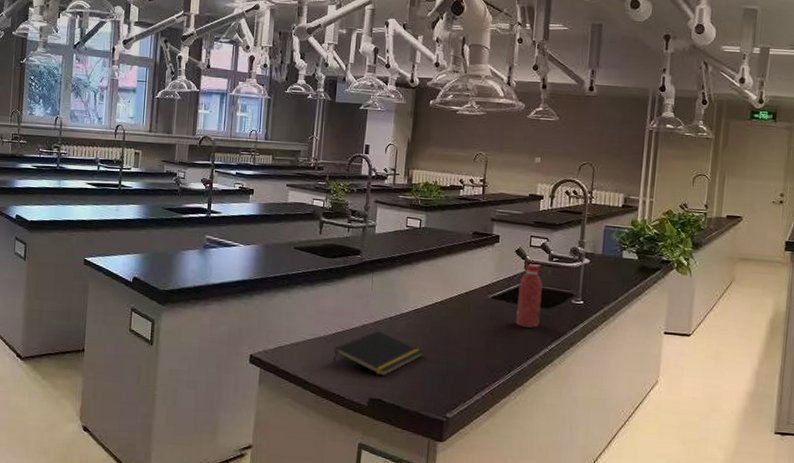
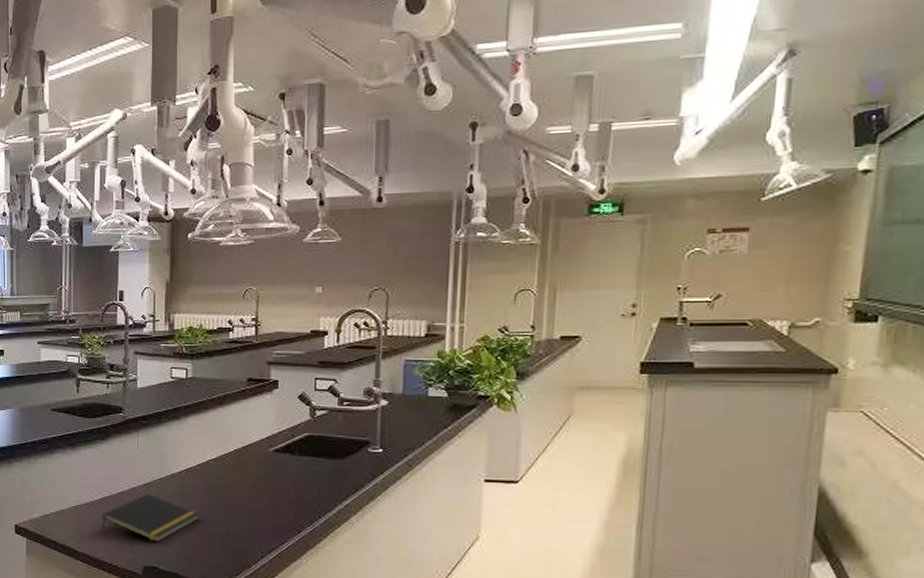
beverage bottle: present [516,264,543,328] -> none [303,410,332,482]

